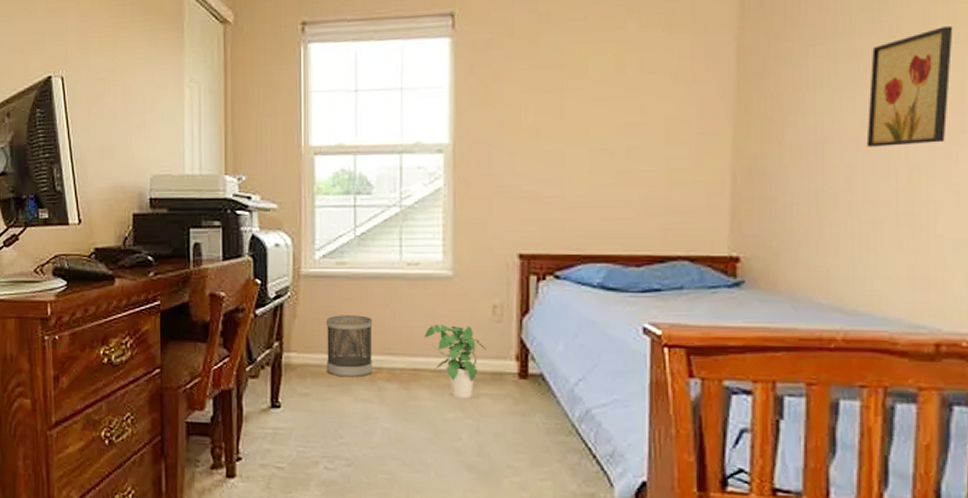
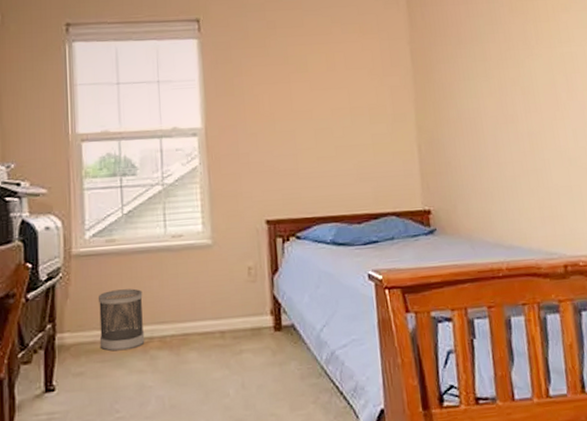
potted plant: present [424,323,486,399] -> none [190,288,245,357]
wall art: present [866,26,953,147] -> none [496,37,548,122]

